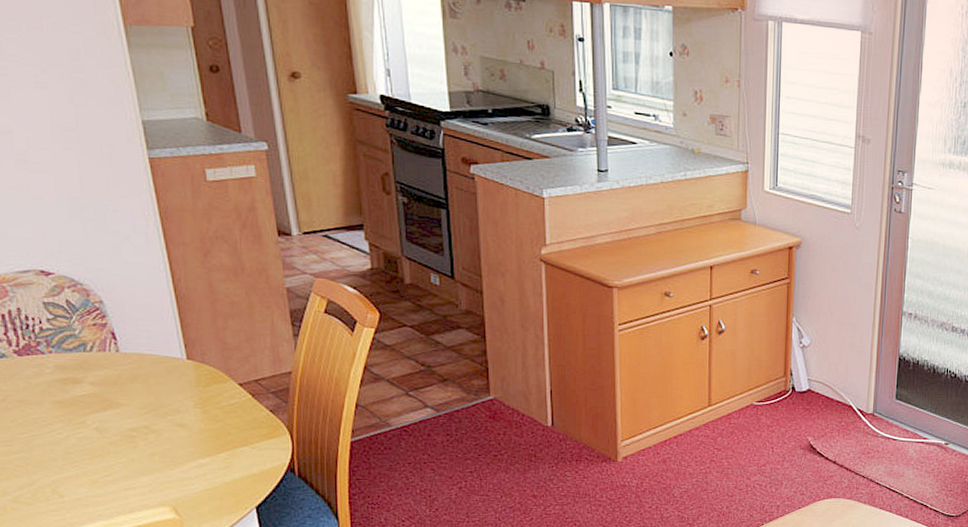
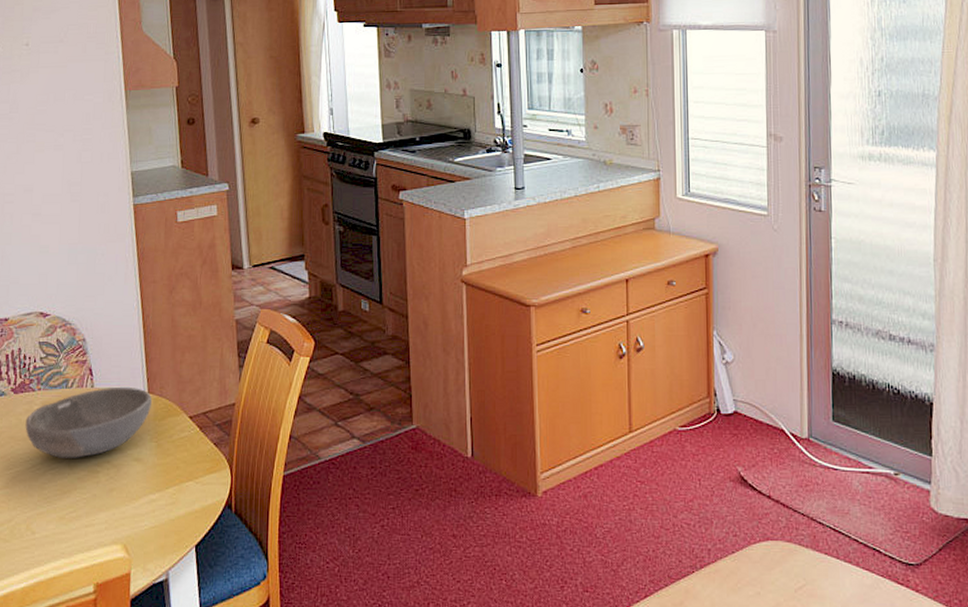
bowl: none [36,352,192,423] -> present [25,386,152,458]

